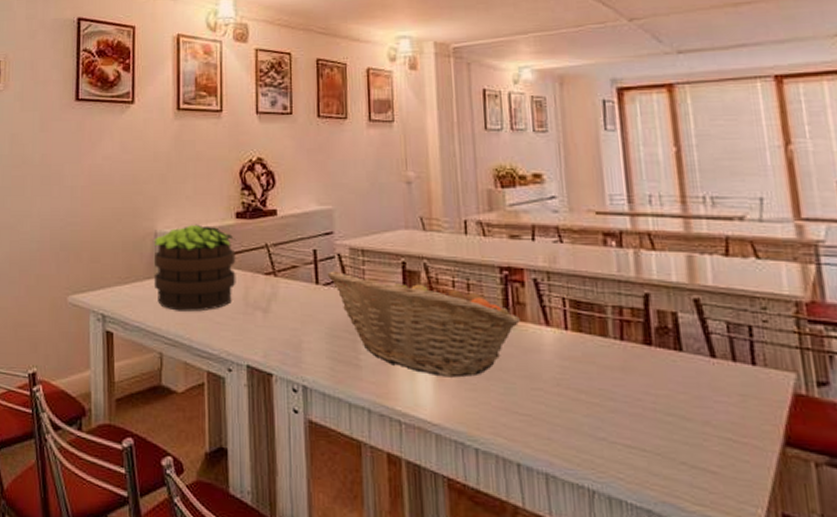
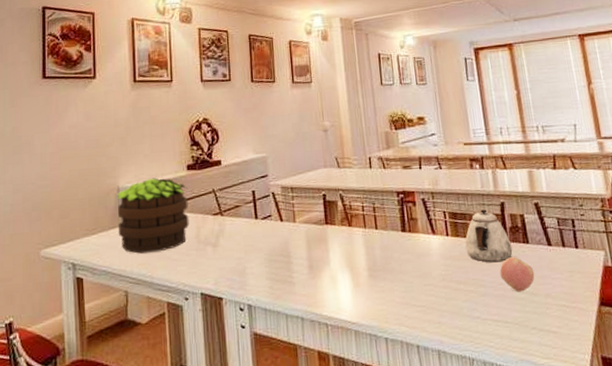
fruit basket: present [327,271,520,378] -> none [264,204,414,284]
teapot: none [590,300,658,372] -> present [465,209,513,263]
apple: none [638,367,689,414] -> present [499,257,535,292]

